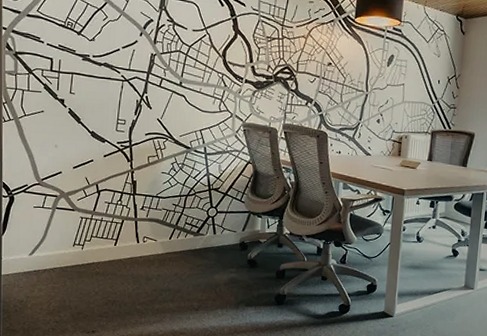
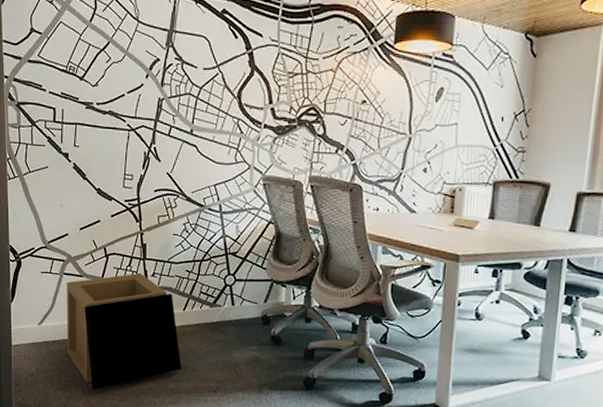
storage bin: none [58,206,167,314] -> present [66,273,182,390]

